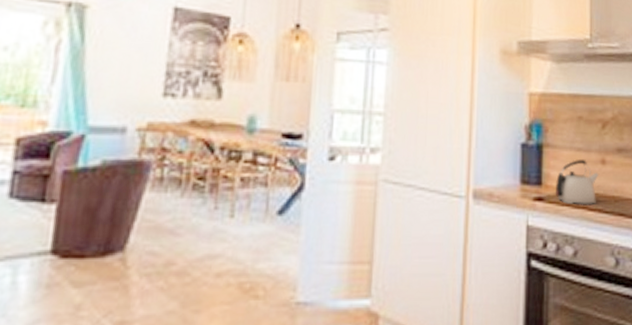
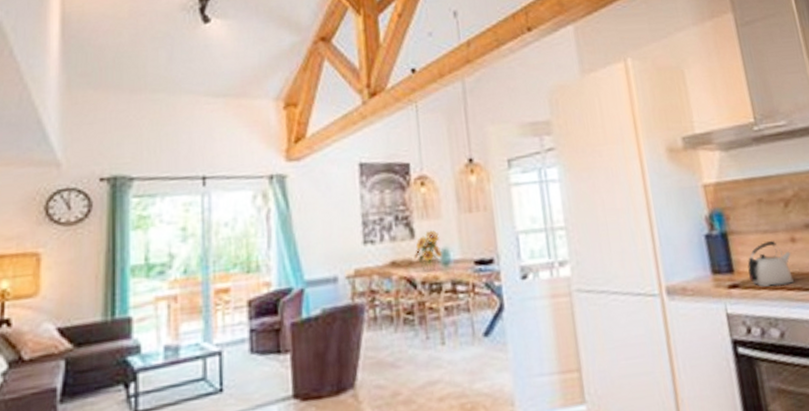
flower bouquet: none [216,93,249,137] -> present [414,230,442,271]

